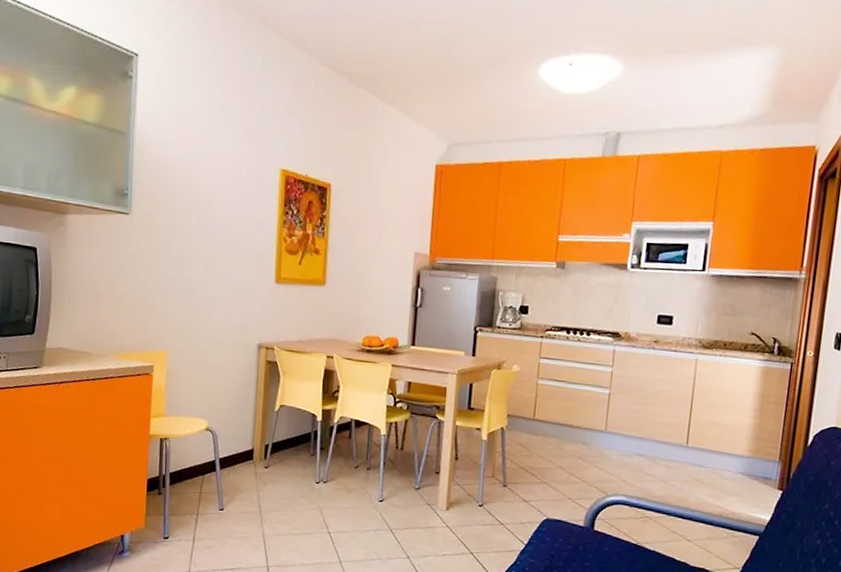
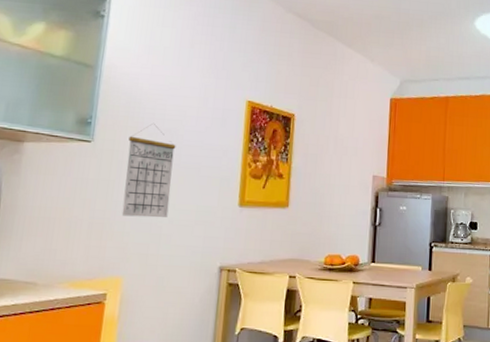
calendar: none [162,195,211,293] -> present [122,124,176,218]

